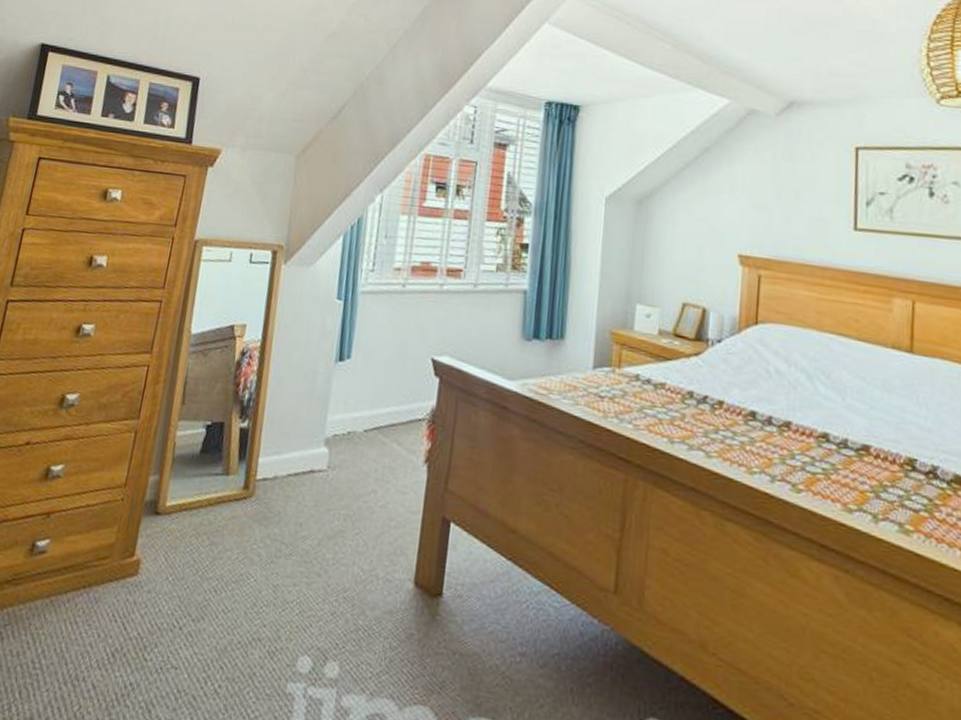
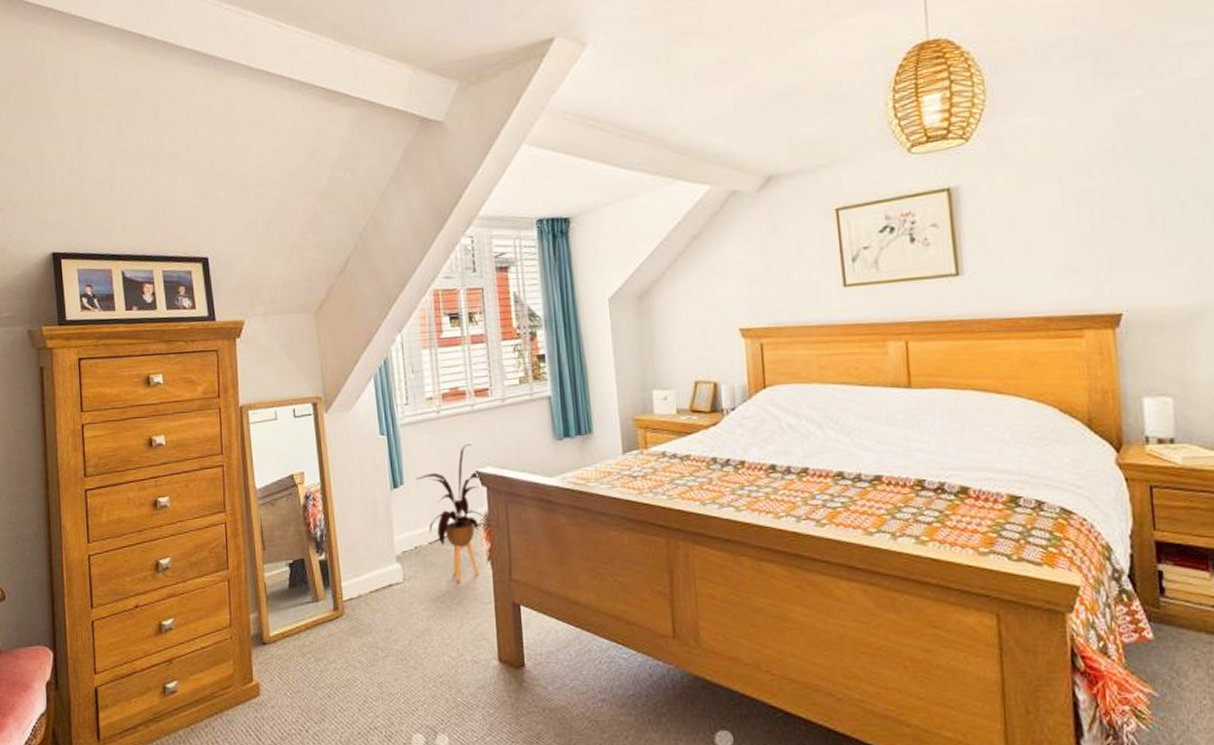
house plant: none [364,326,435,483] -> present [415,444,485,583]

